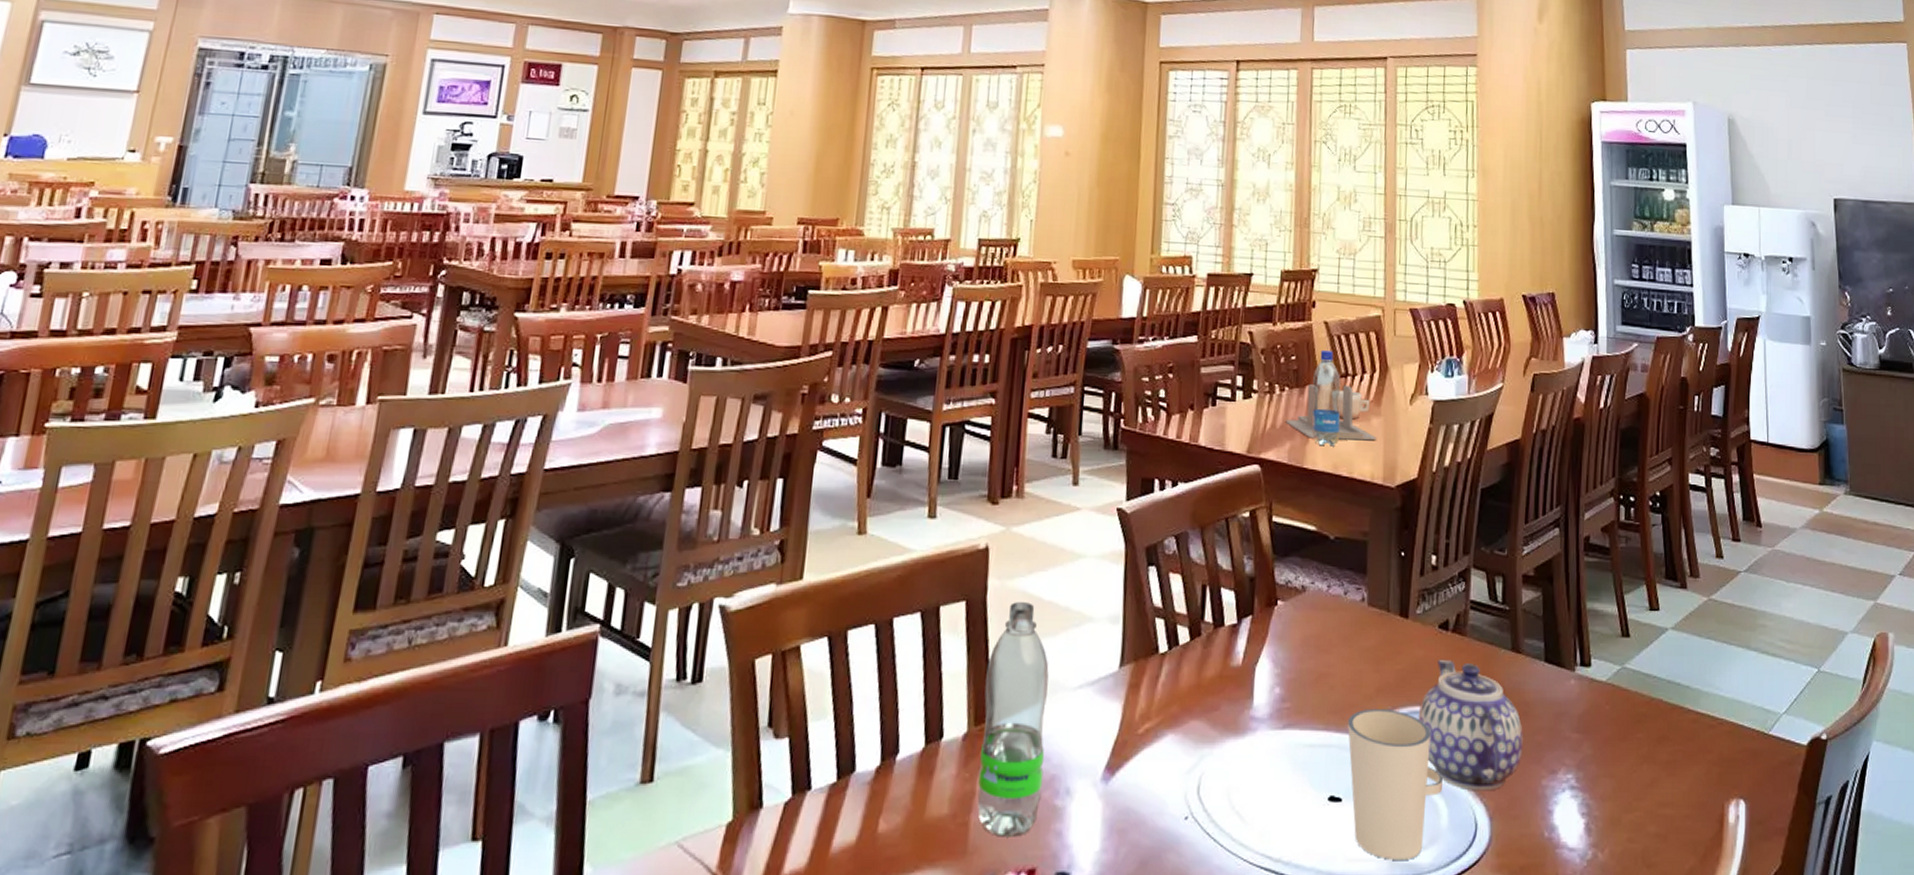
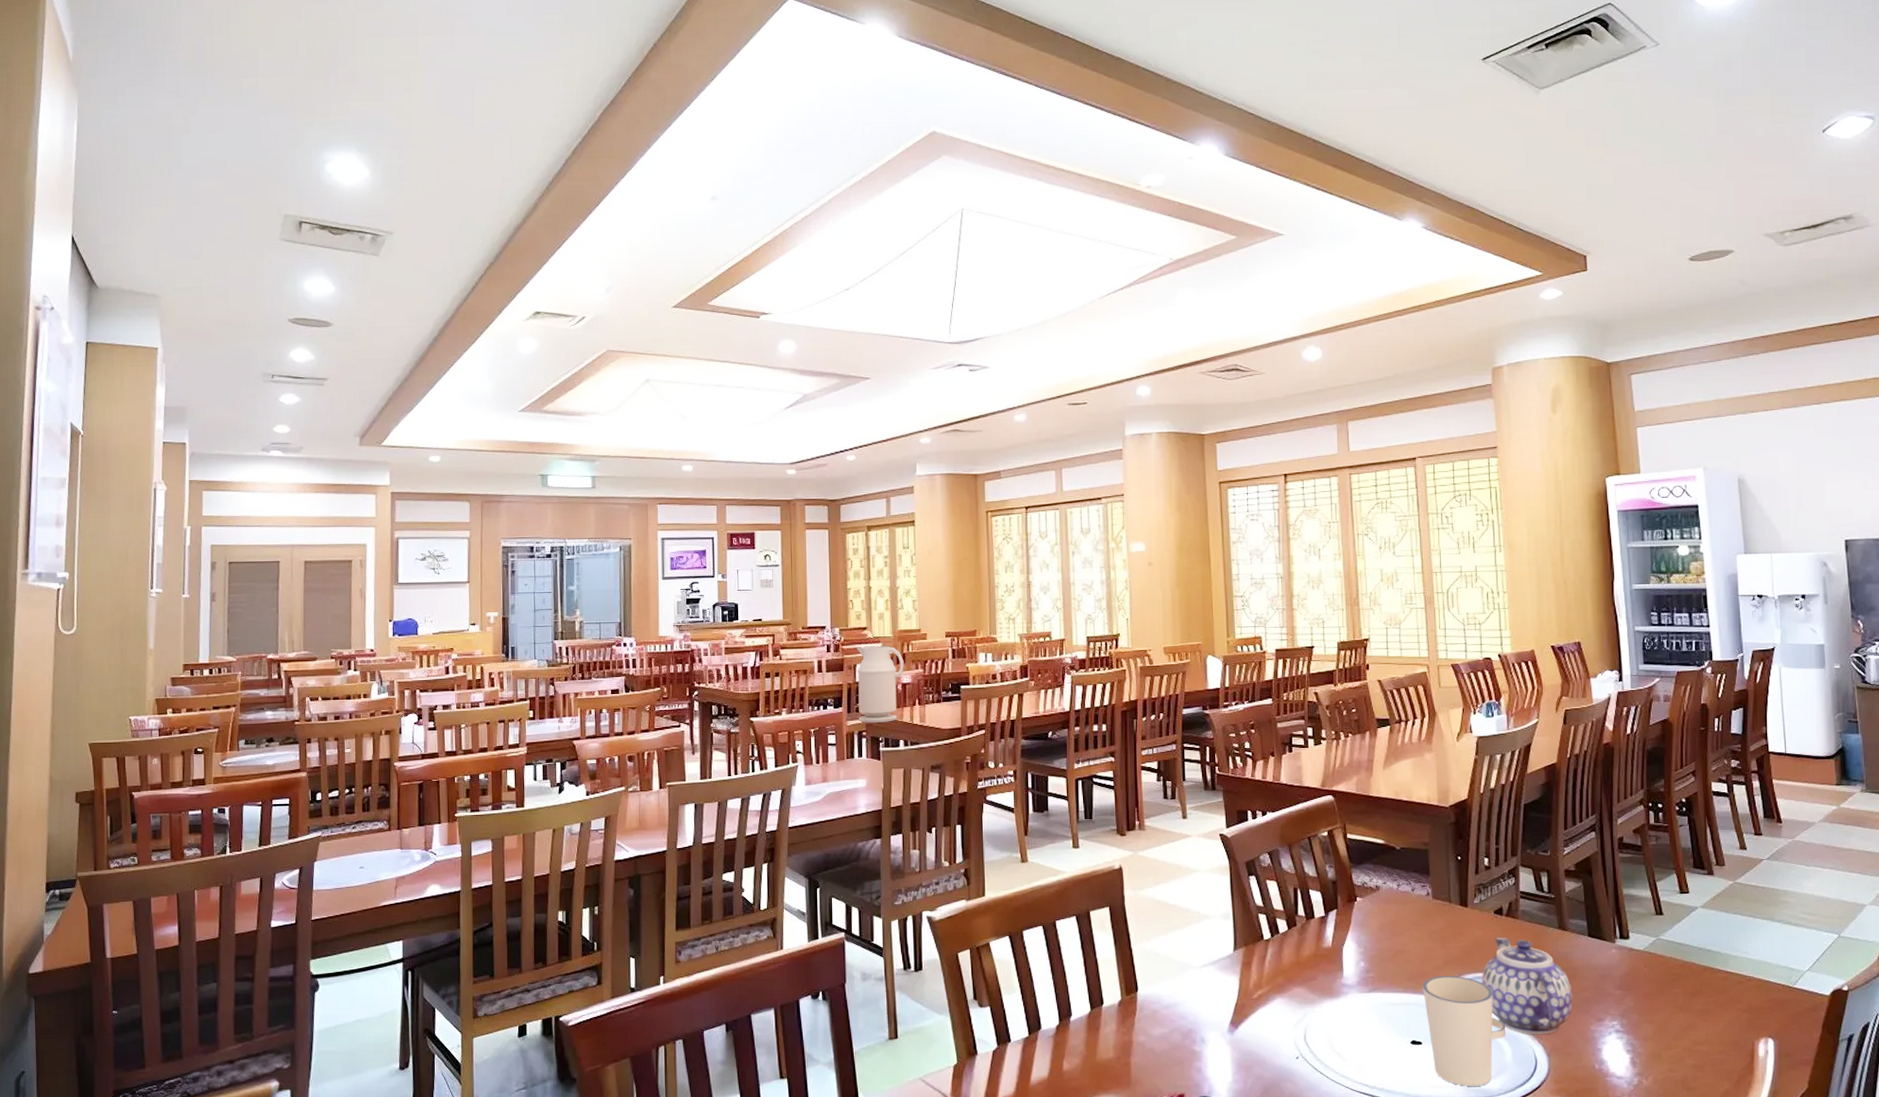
water jug: none [664,227,738,332] -> present [856,645,904,723]
bottle: present [977,602,1049,837] -> none [1131,906,1183,1073]
napkin holder: present [1285,384,1377,441] -> none [1351,729,1431,773]
bottle: present [1312,350,1341,447] -> none [1372,703,1398,778]
cup: present [1337,390,1370,419] -> none [1394,733,1422,755]

